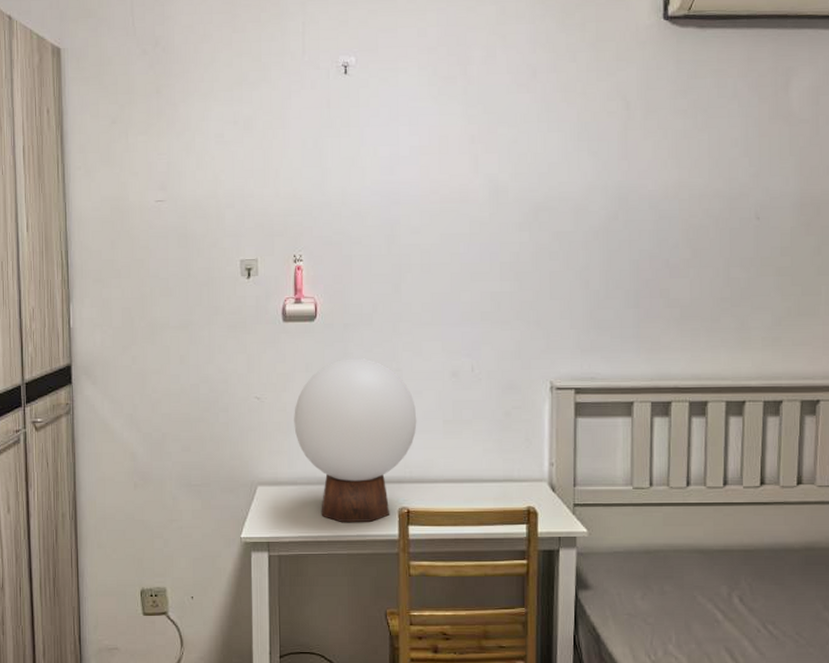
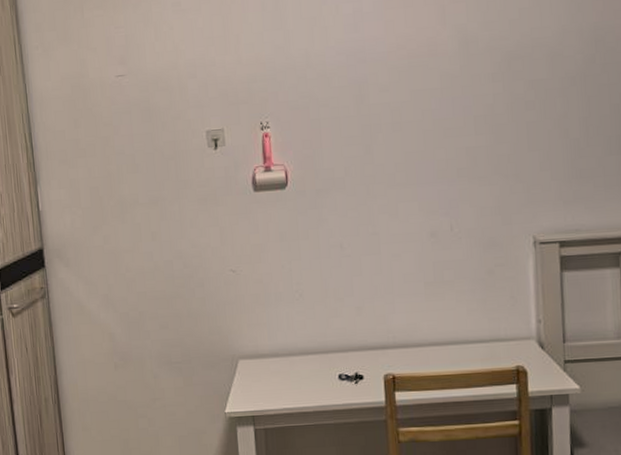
table lamp: present [294,358,417,523] -> none [270,224,398,393]

